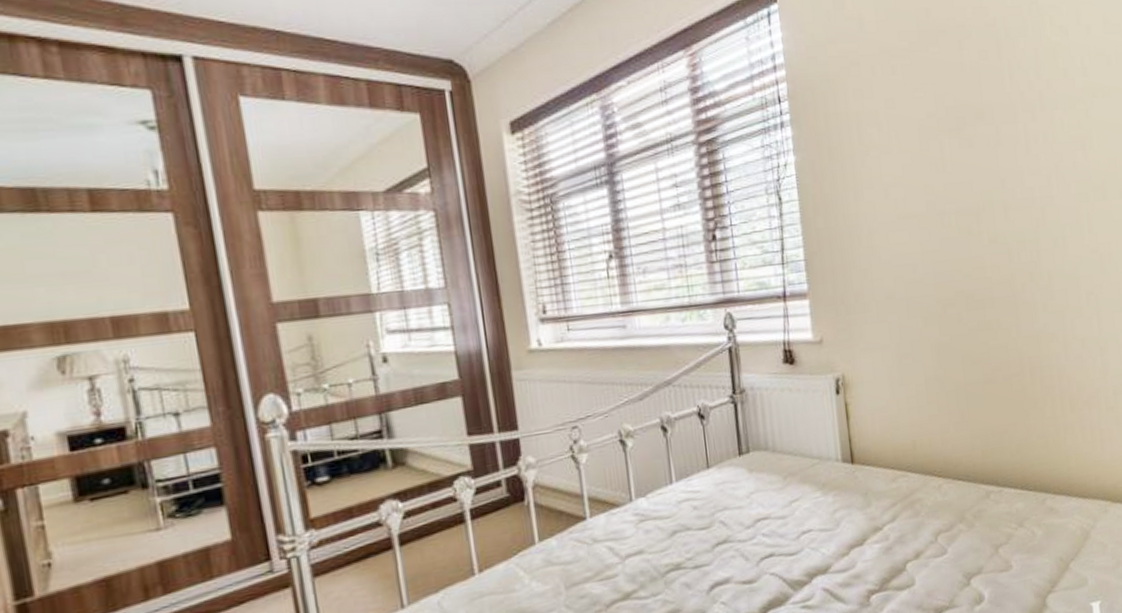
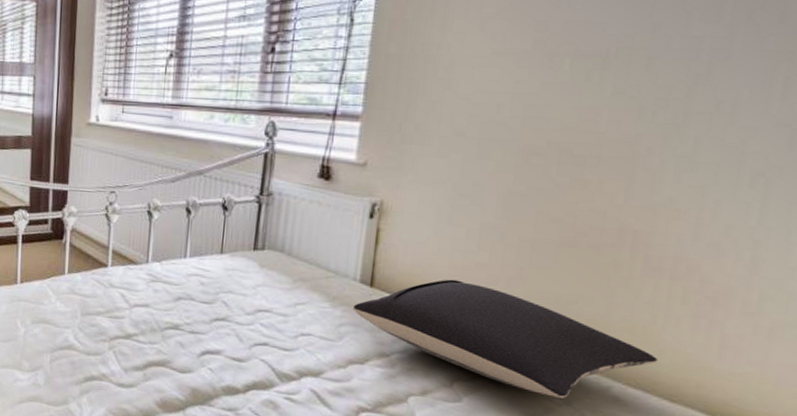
pillow: none [841,436,1068,525] -> present [352,279,657,399]

